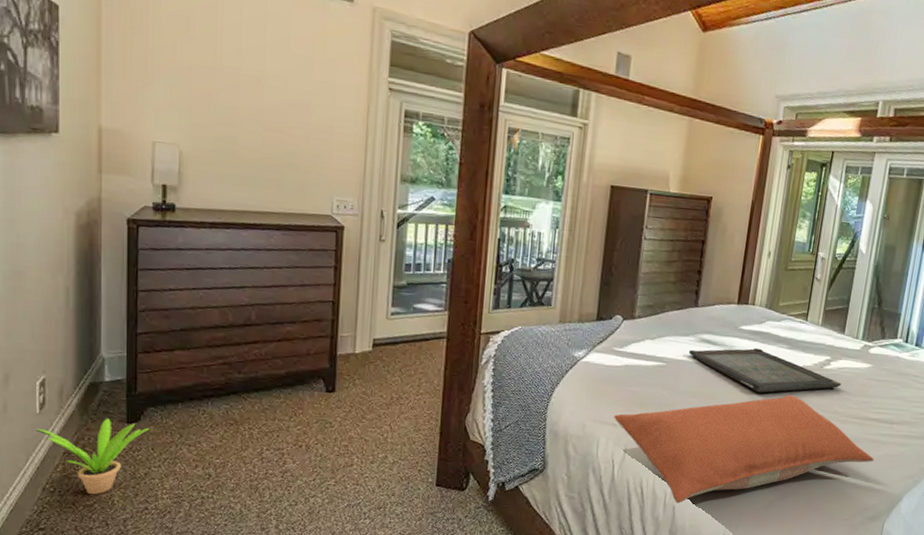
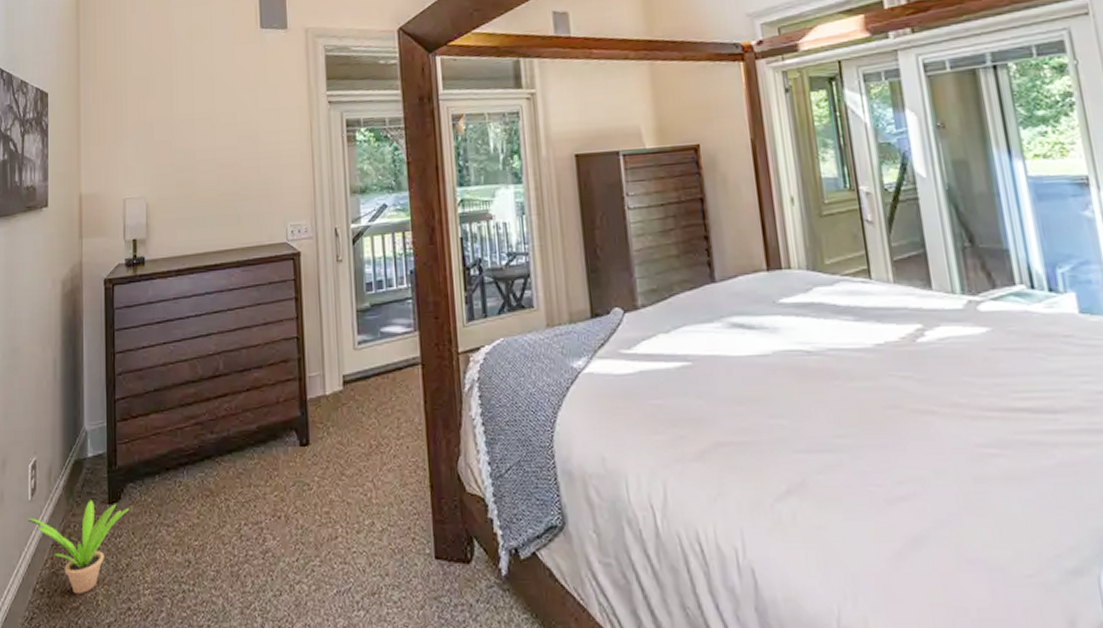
pillow: present [614,394,875,504] -> none [640,385,1046,564]
serving tray: present [688,348,841,393] -> none [718,325,952,388]

